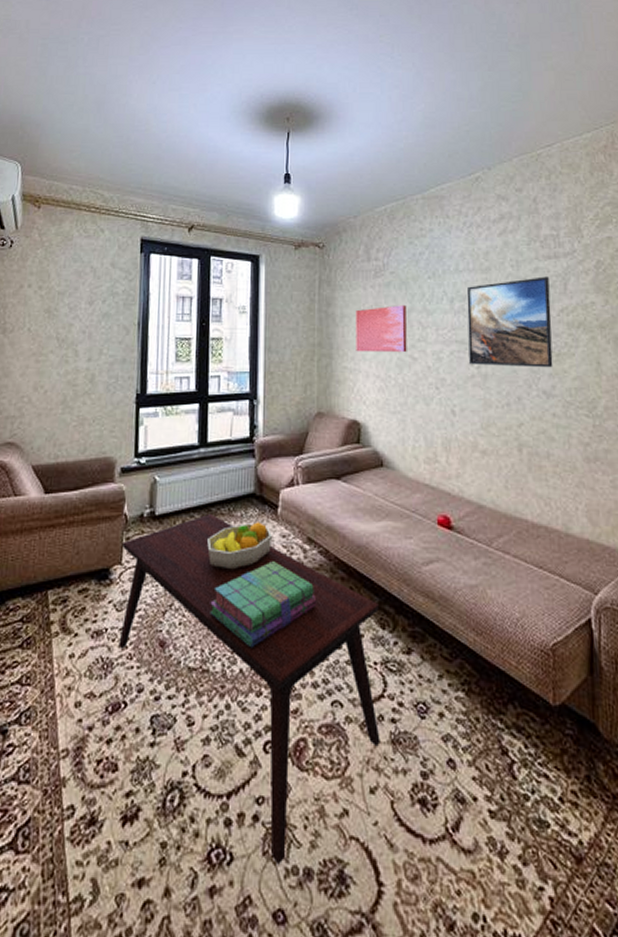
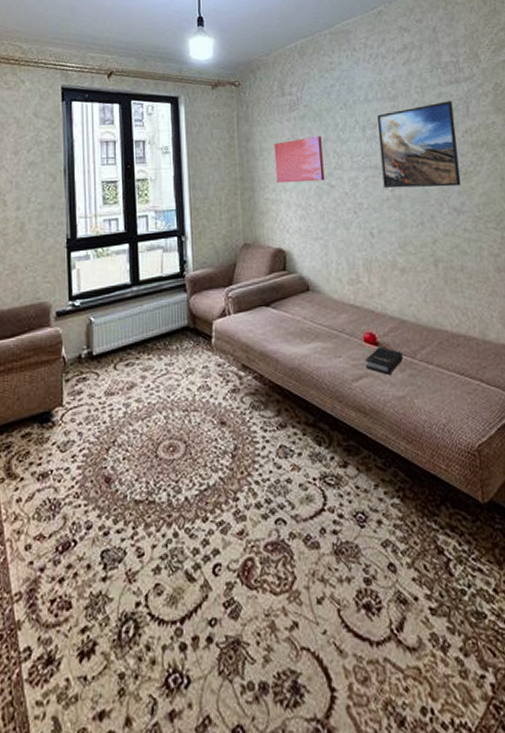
coffee table: present [118,513,380,865] -> none [61,349,324,683]
fruit bowl: present [207,522,272,570] -> none [146,353,208,402]
stack of books: present [210,561,317,648] -> none [152,390,255,476]
hardback book: none [437,531,478,561] -> present [365,347,403,375]

